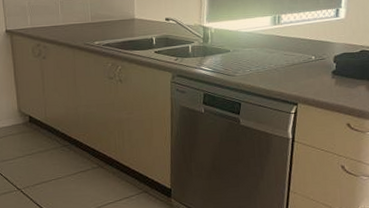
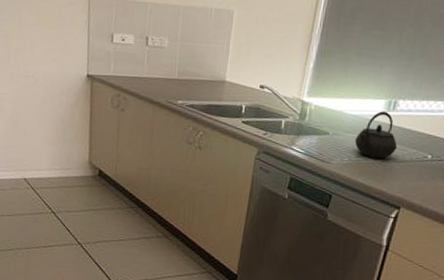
kettle: none [252,26,286,66] -> present [354,111,397,159]

